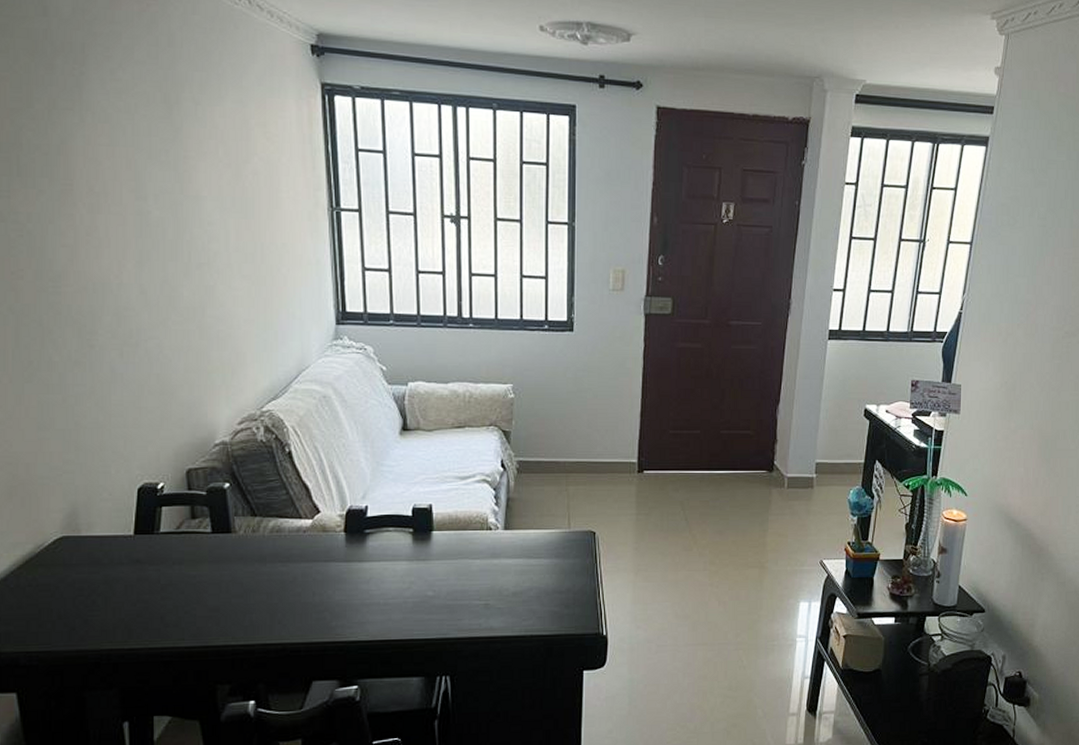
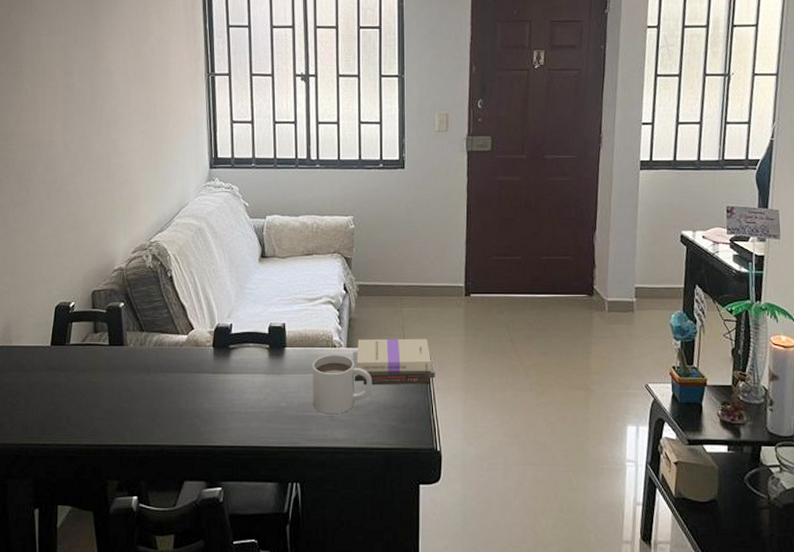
mug: none [464,537,533,602] -> present [313,354,373,415]
books: none [511,518,603,570] -> present [352,338,435,386]

